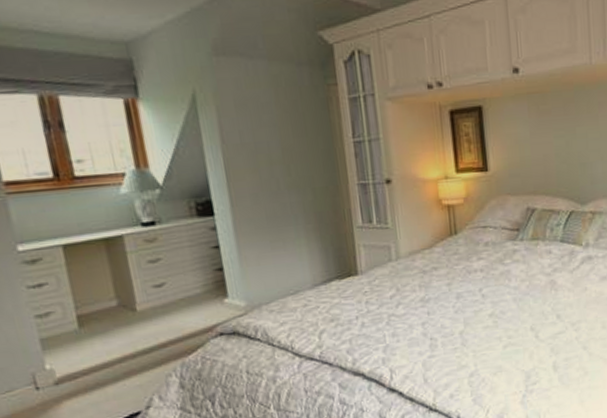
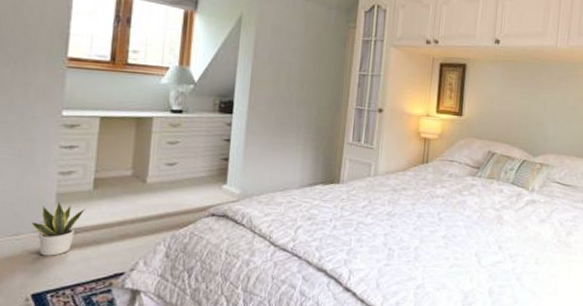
potted plant: none [22,347,77,408] -> present [31,201,85,256]

